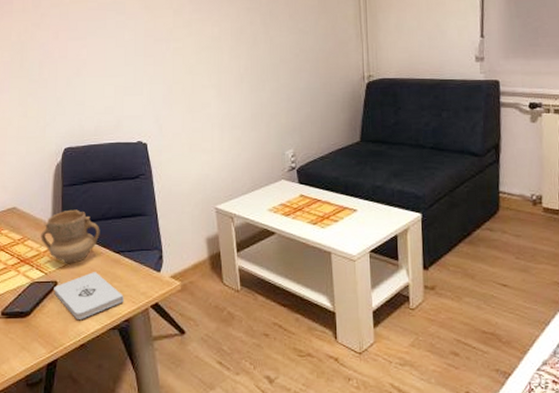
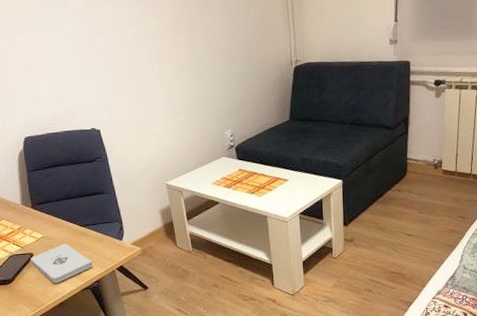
mug: present [41,209,100,264] -> none [13,191,66,239]

